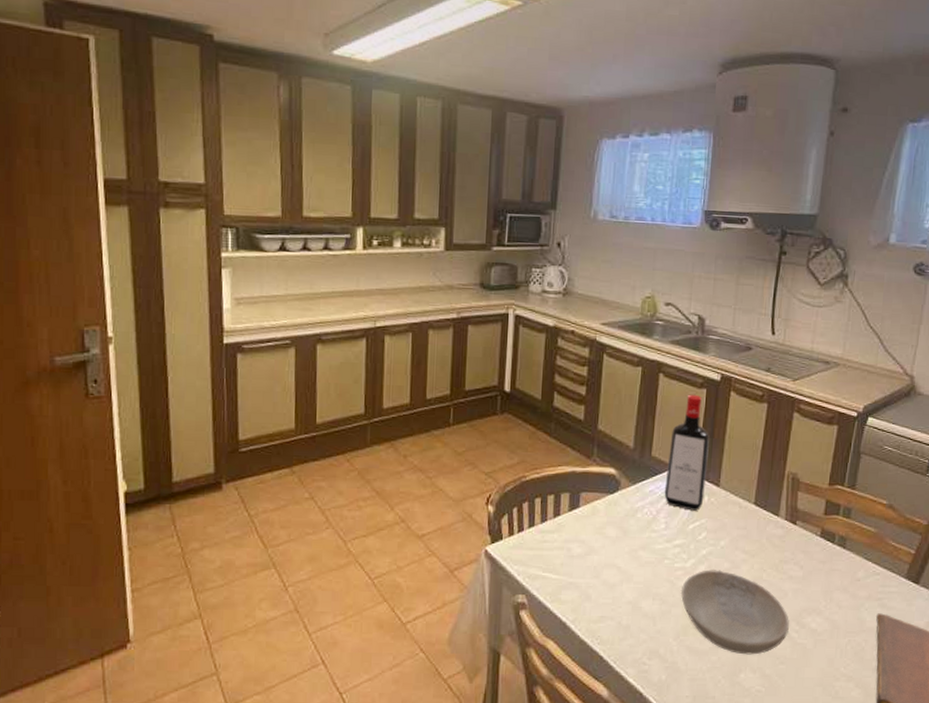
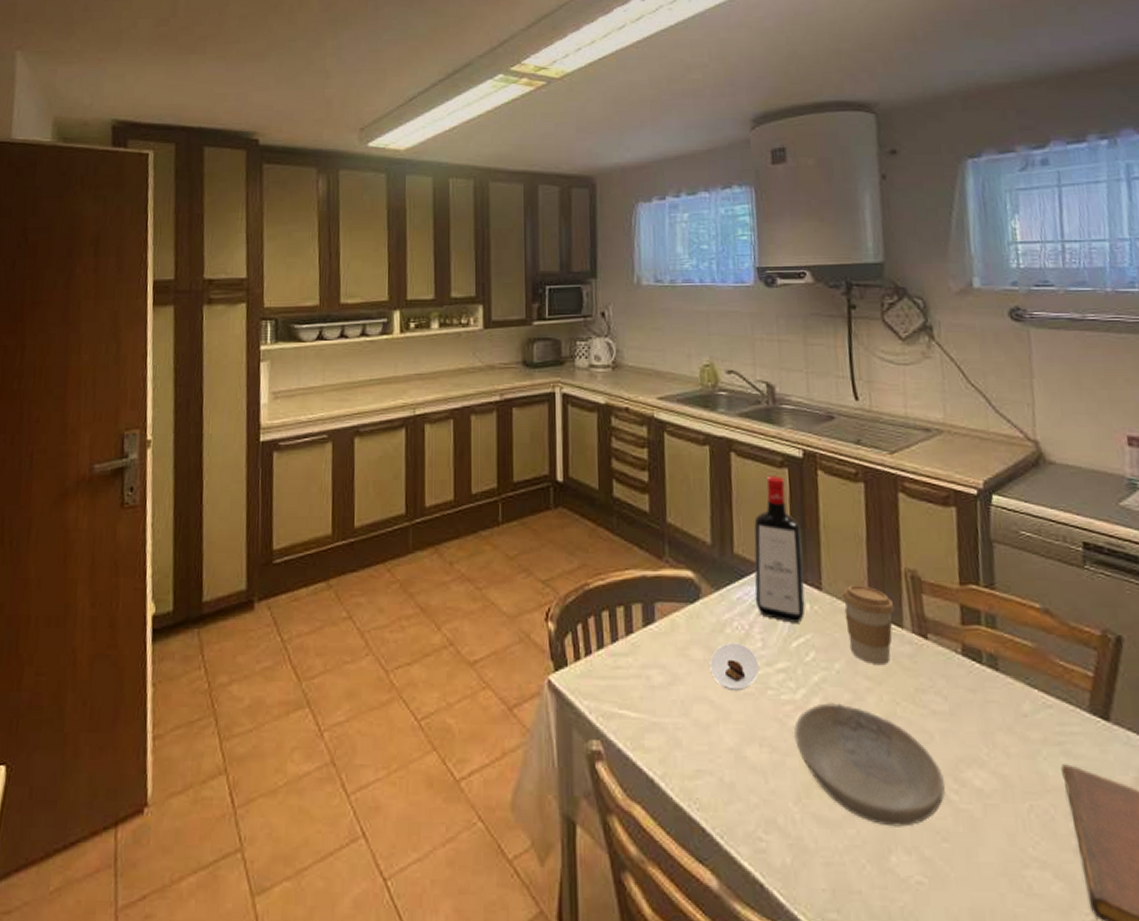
saucer: none [620,524,661,561] -> present [709,642,760,692]
coffee cup: none [734,483,775,542] -> present [842,585,895,664]

